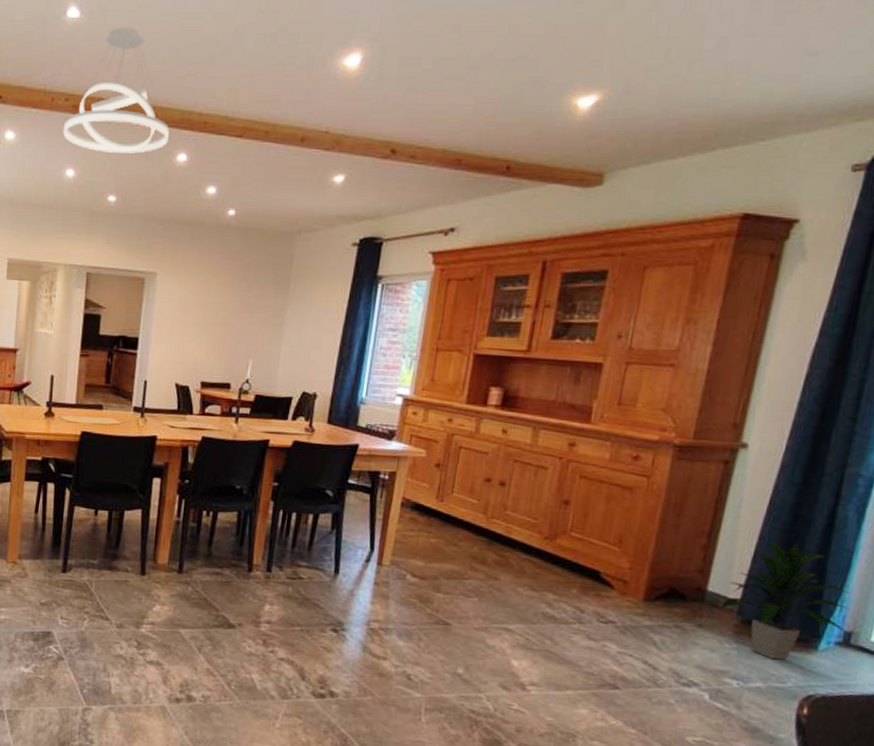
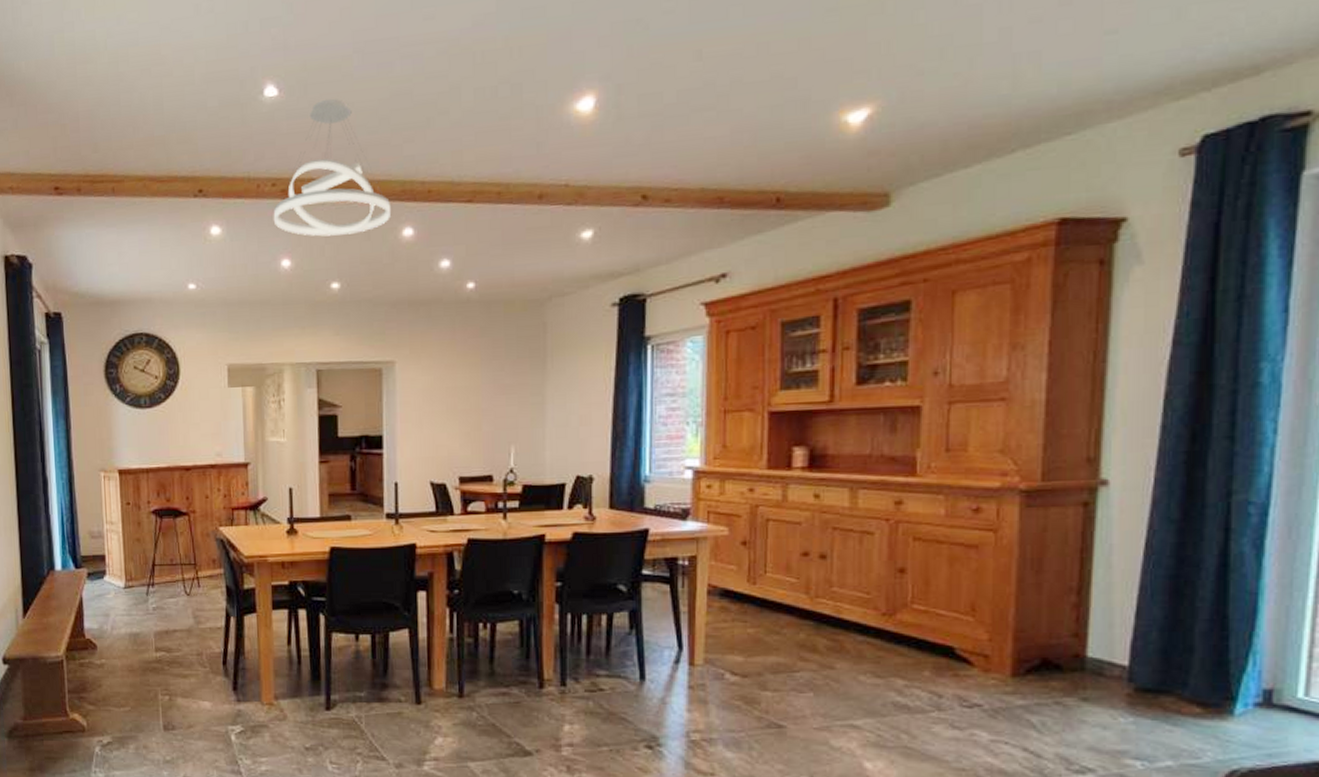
indoor plant: present [719,541,850,660] -> none [1105,591,1266,732]

